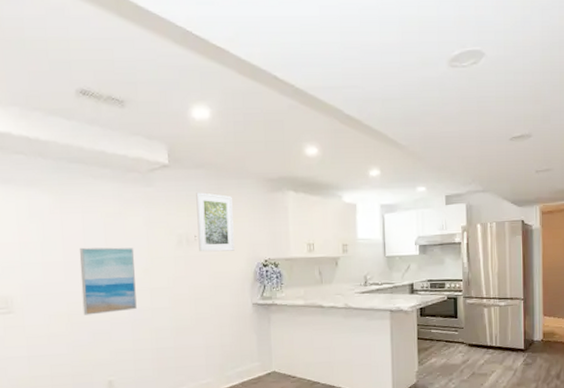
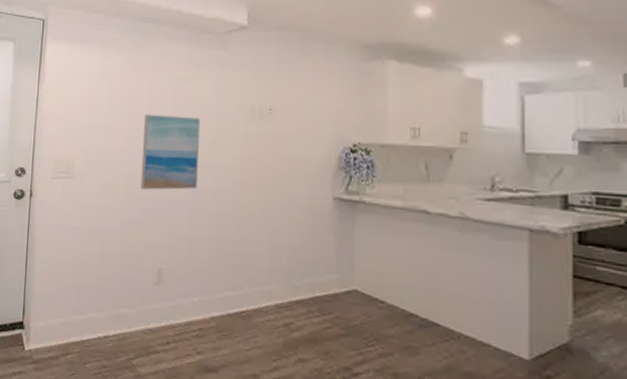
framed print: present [196,192,235,252] -> none [273,59,318,130]

